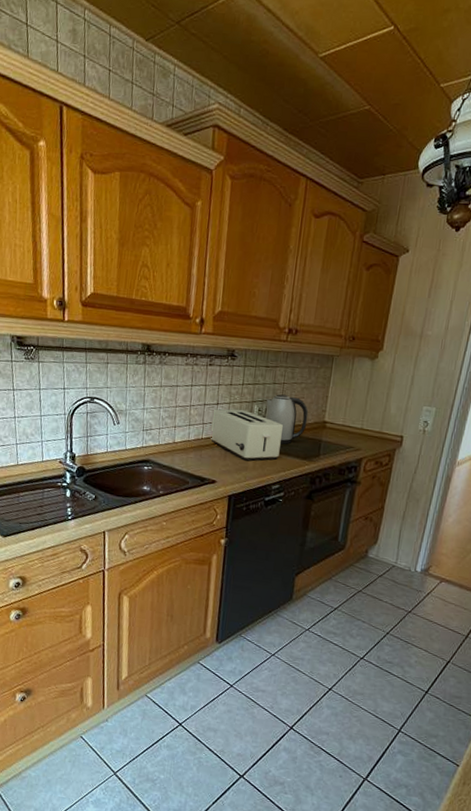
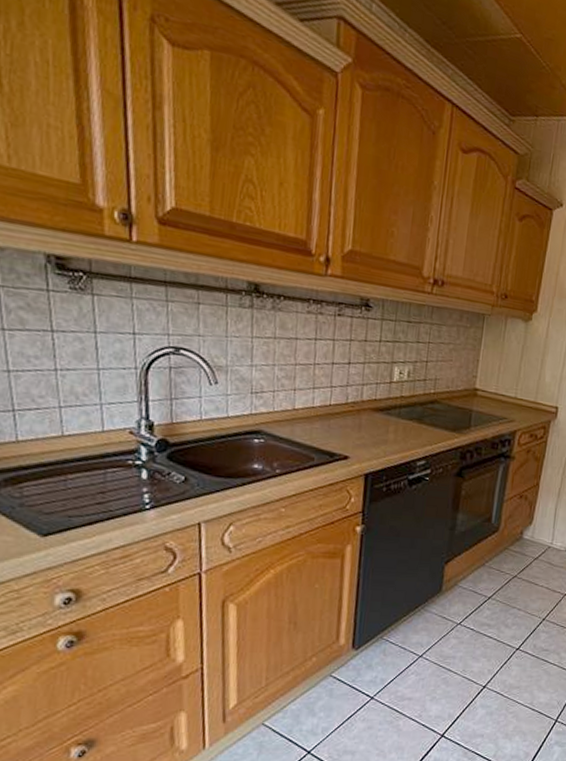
toaster: present [210,409,283,462] -> none [340,369,429,434]
kettle: present [264,393,309,444] -> none [407,354,458,414]

